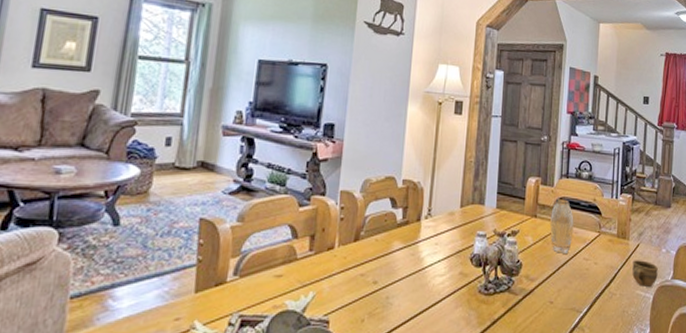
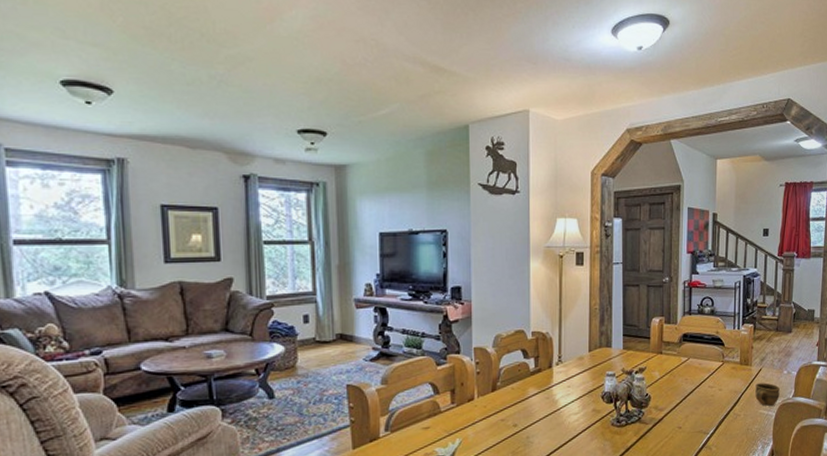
vase: present [550,199,574,253] -> none [676,335,698,384]

